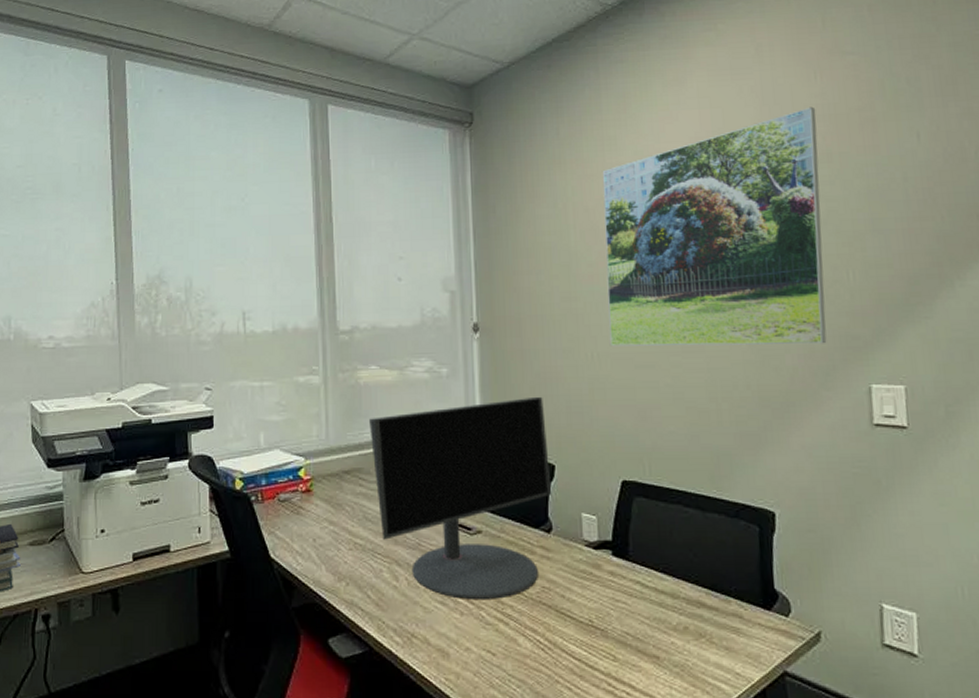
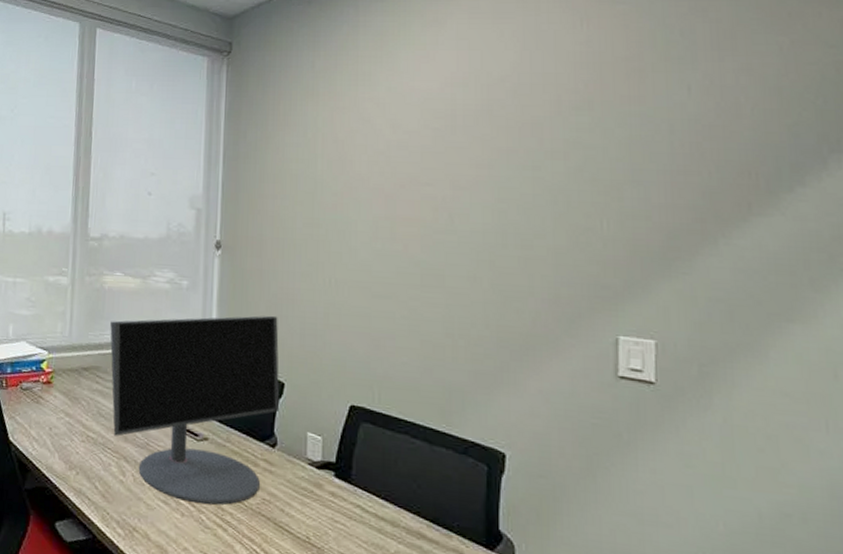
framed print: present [602,106,827,347] -> none [348,54,580,291]

